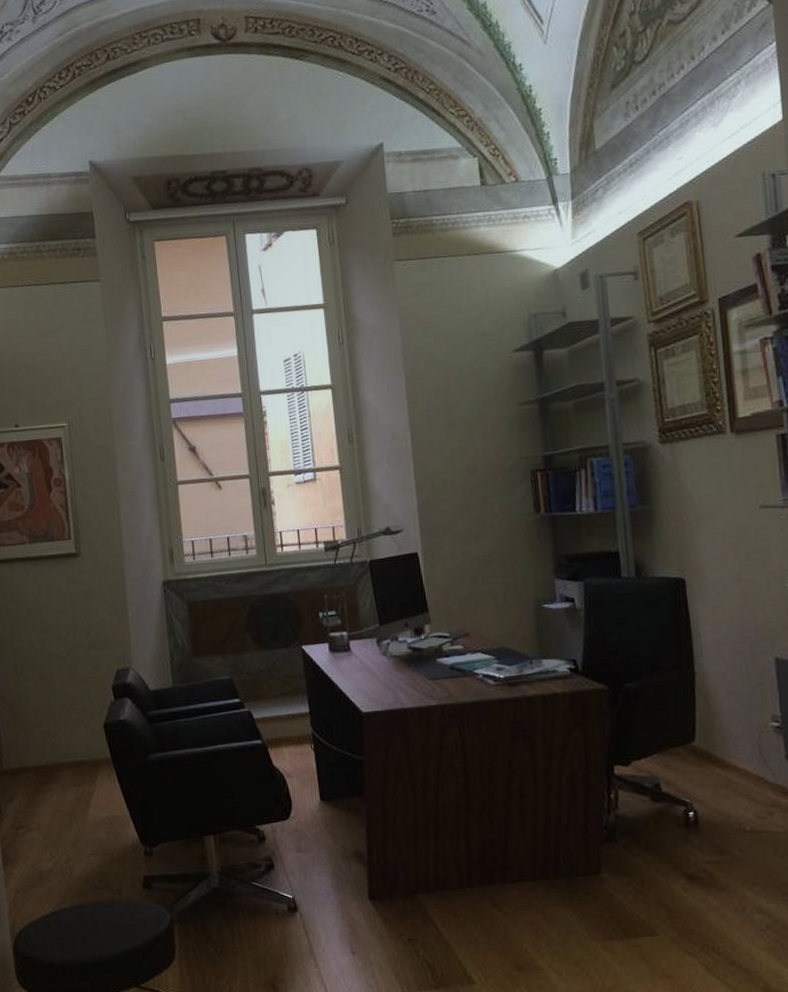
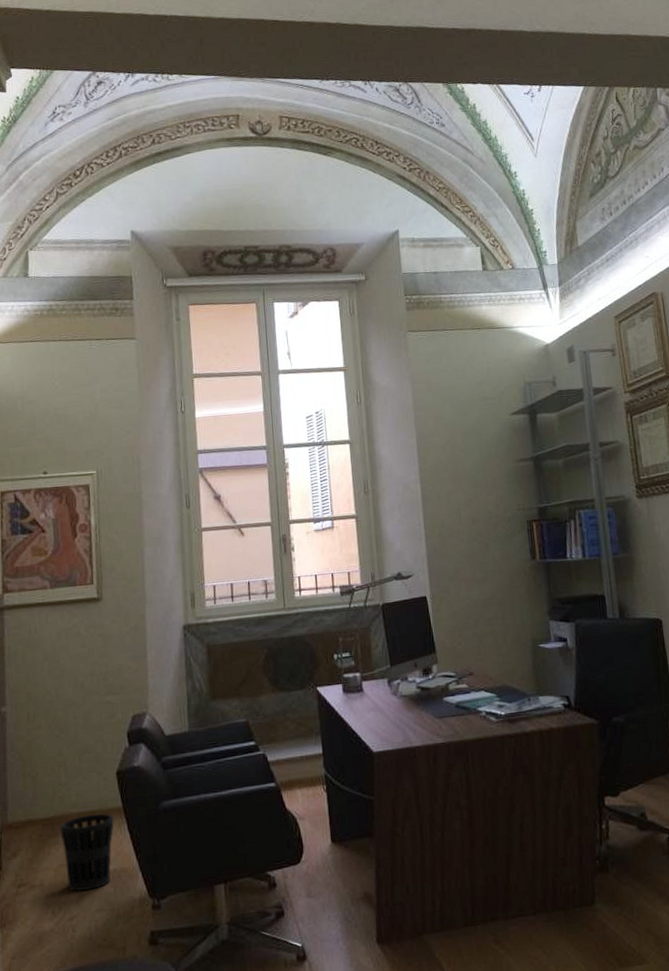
wastebasket: none [52,763,104,835] -> present [60,813,114,891]

